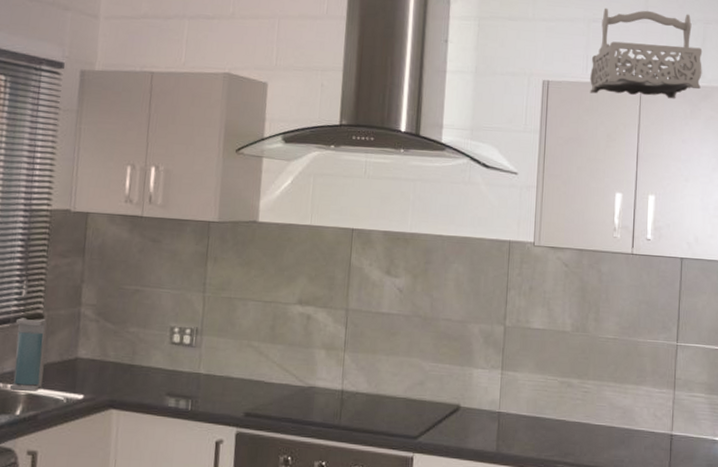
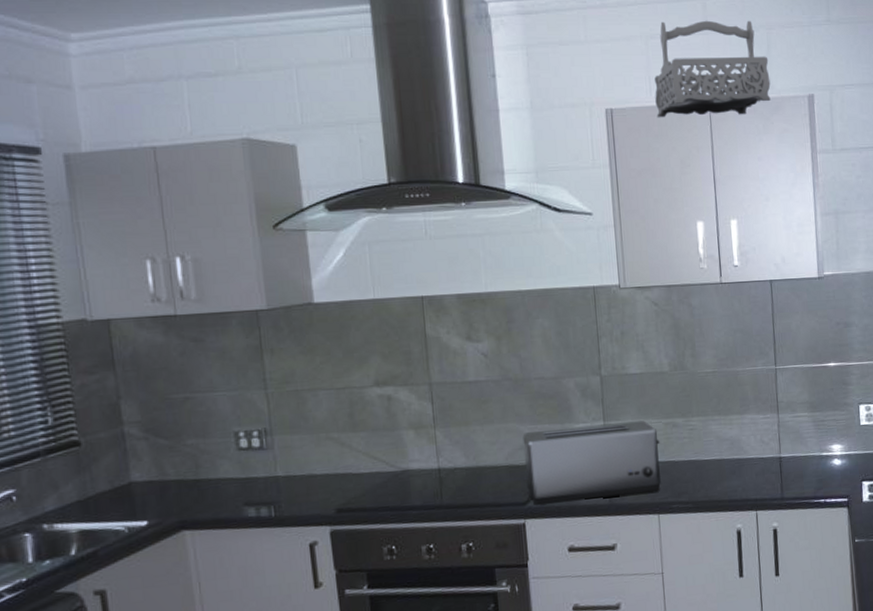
soap dispenser: present [9,318,48,391] -> none [47,446,96,530]
toaster: none [419,369,553,448] -> present [522,420,661,506]

